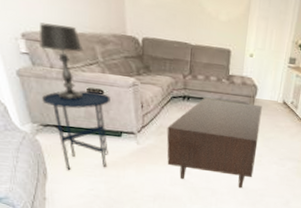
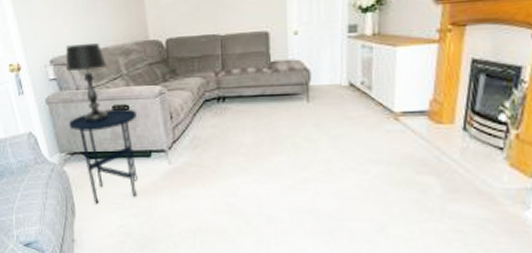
coffee table: present [166,97,262,188] -> none [202,93,322,211]

